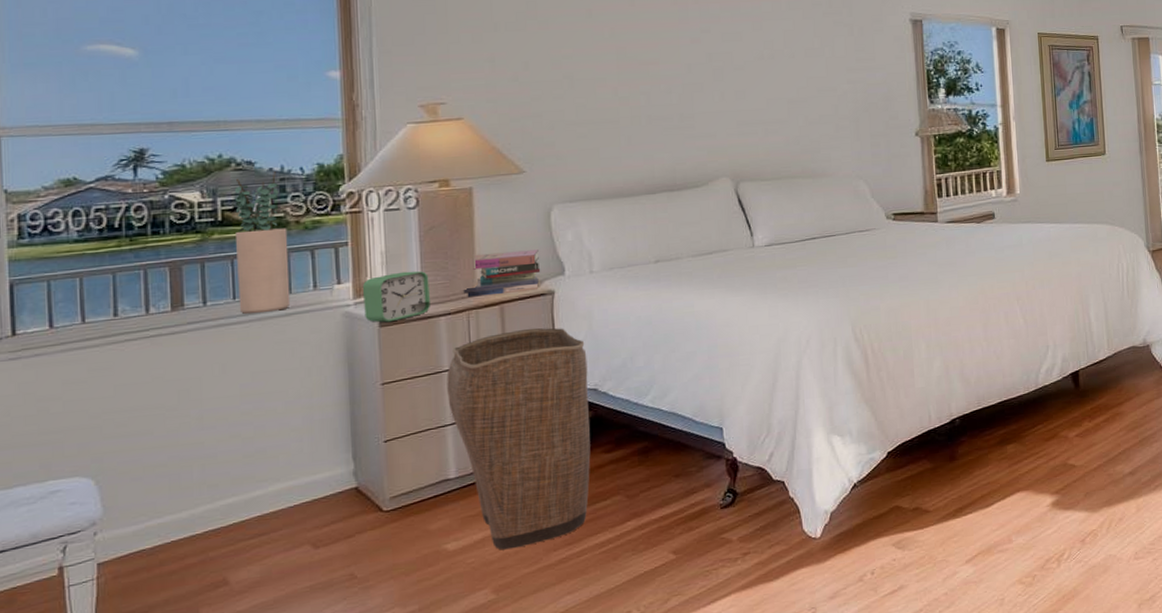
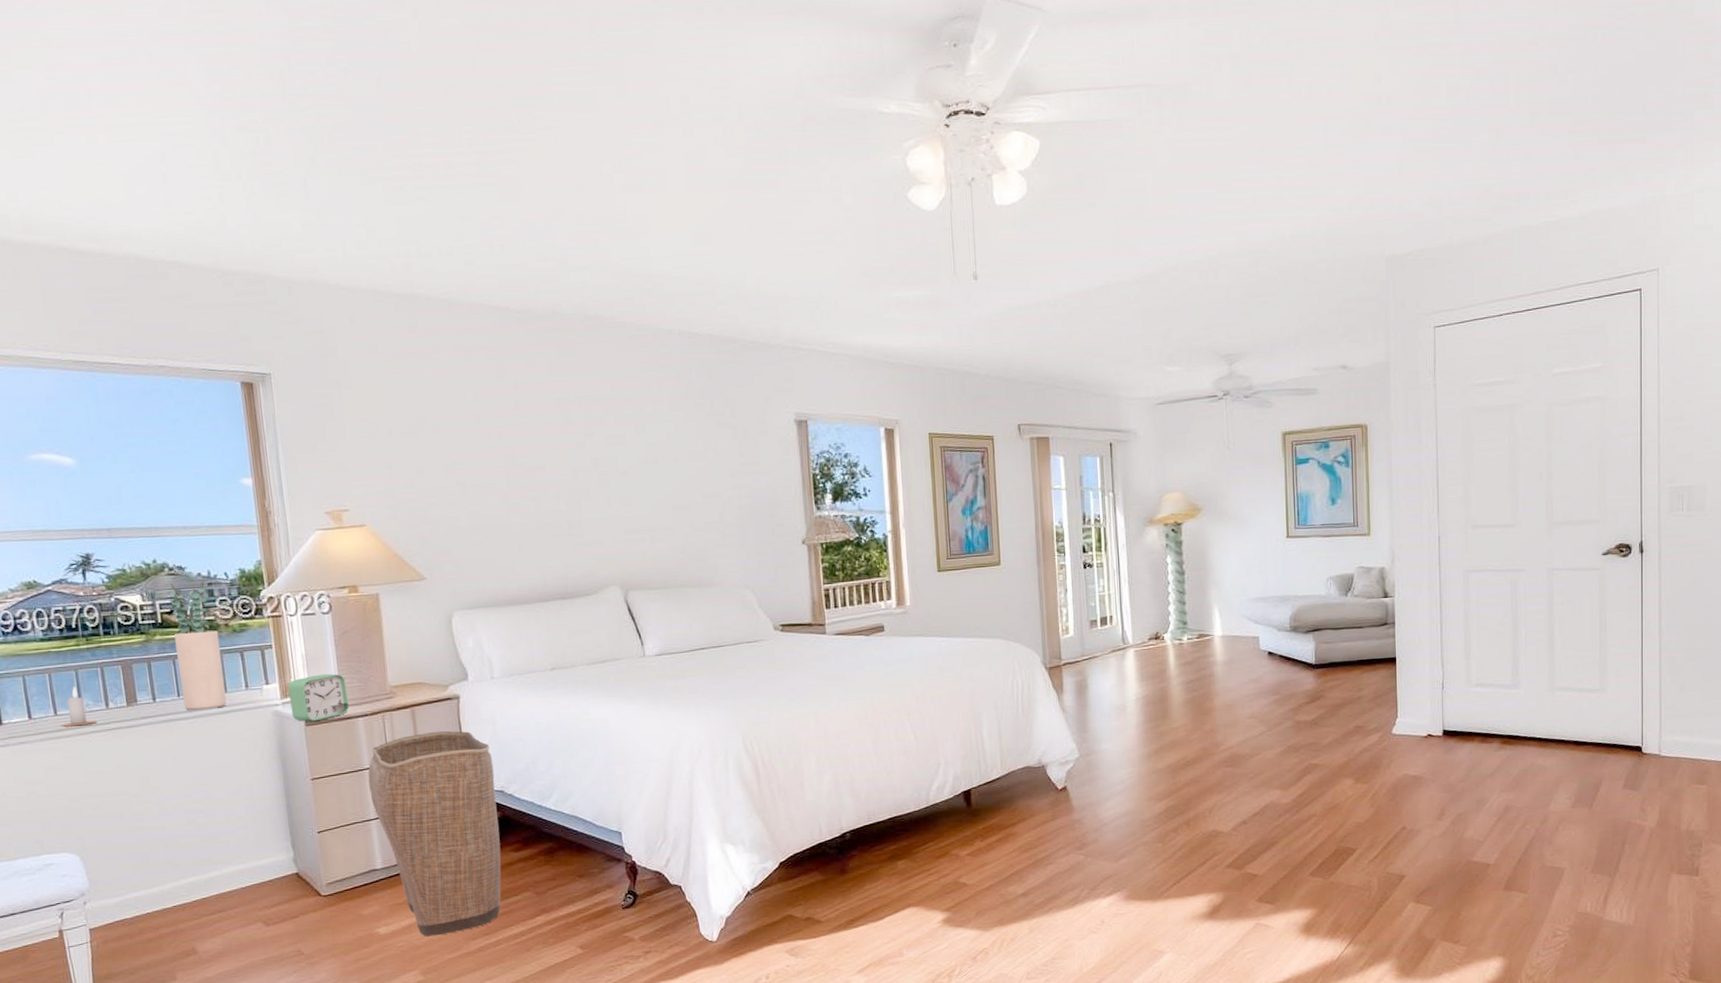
candle: none [87,291,134,336] -> present [60,686,97,727]
books: present [460,249,541,297] -> none [374,655,446,700]

